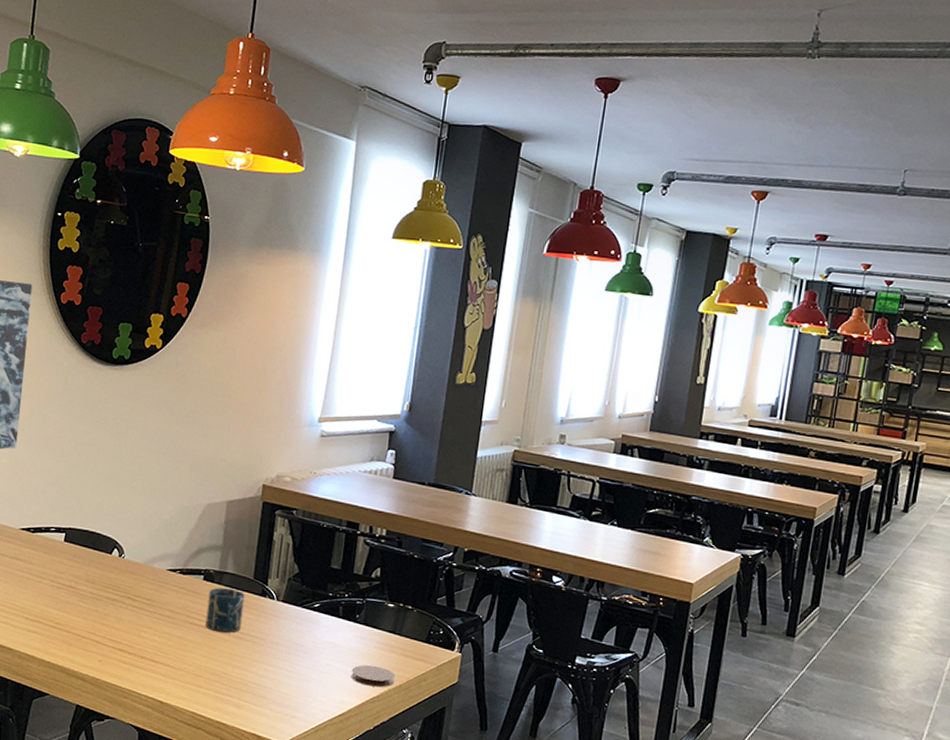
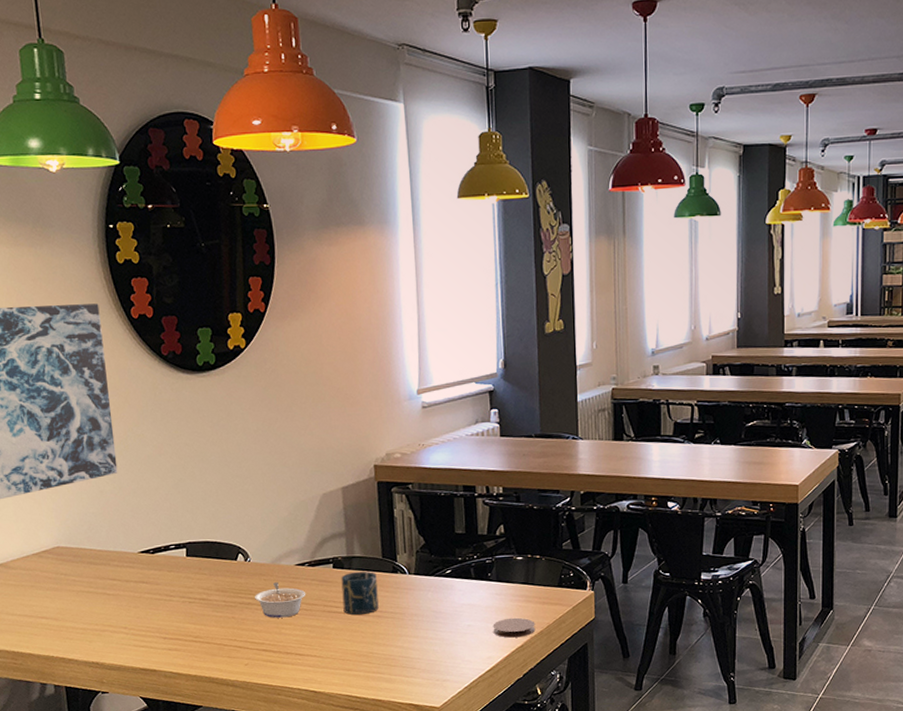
legume: none [121,583,172,621] -> present [255,582,306,618]

